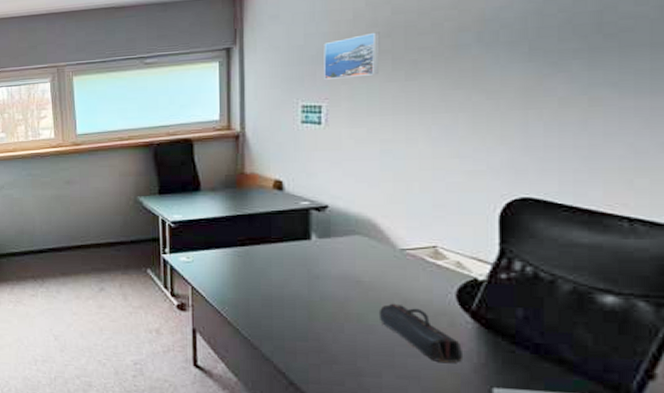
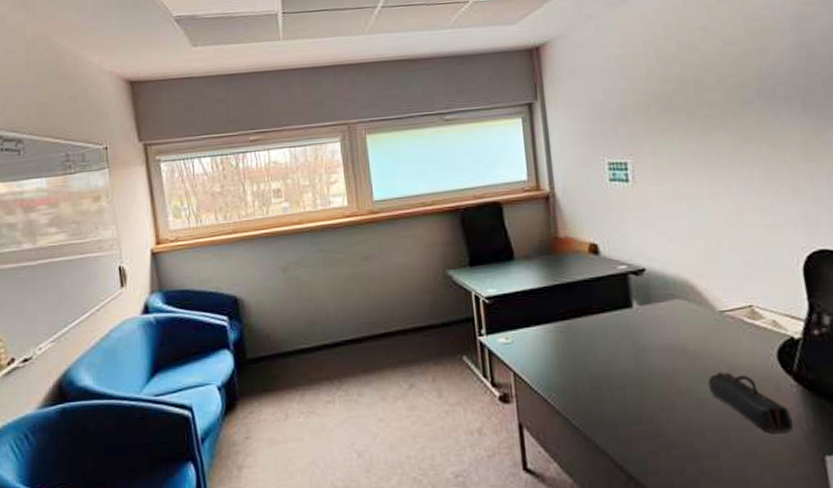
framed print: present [324,32,380,80] -> none [622,87,676,135]

